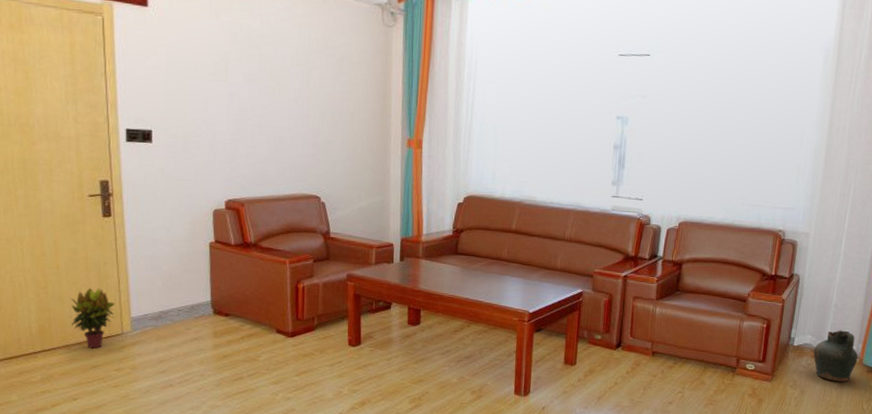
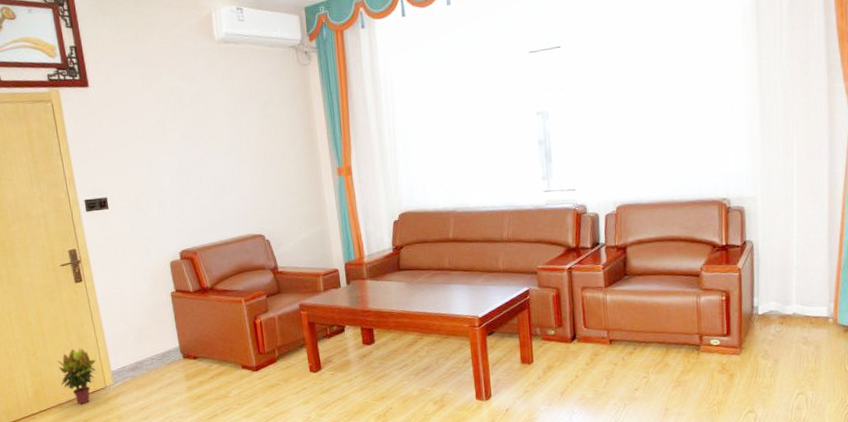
ceramic jug: present [813,330,858,382] -> none [781,291,832,346]

